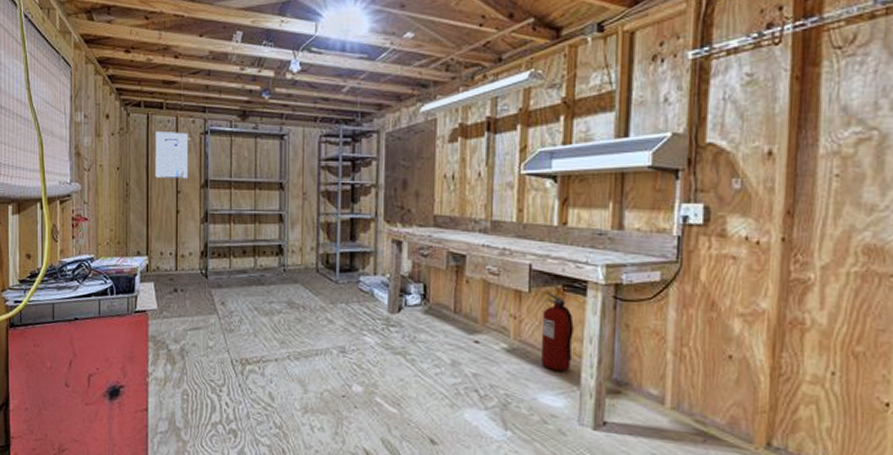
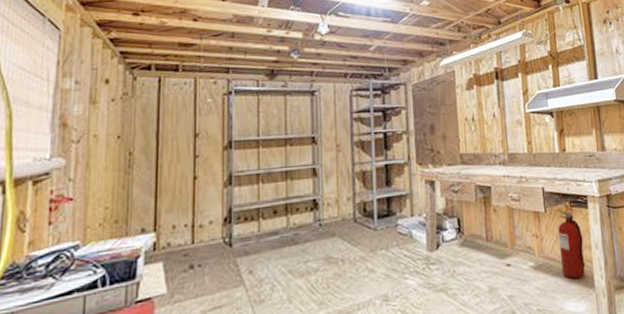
wall art: present [155,130,188,178] -> none [167,93,208,144]

